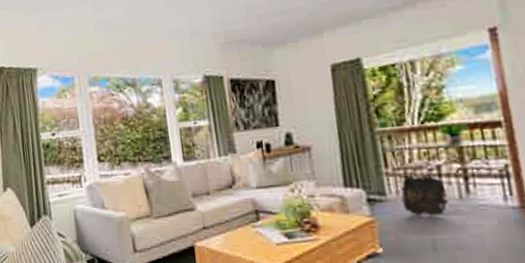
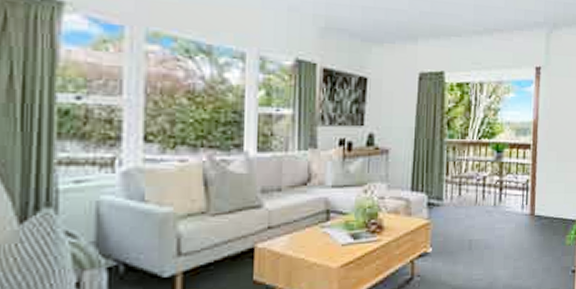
carved panel: present [400,175,448,216] -> none [453,184,486,220]

